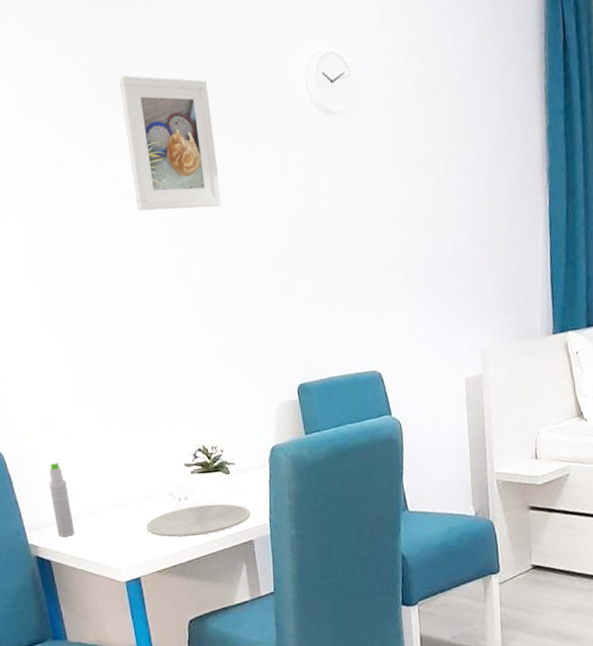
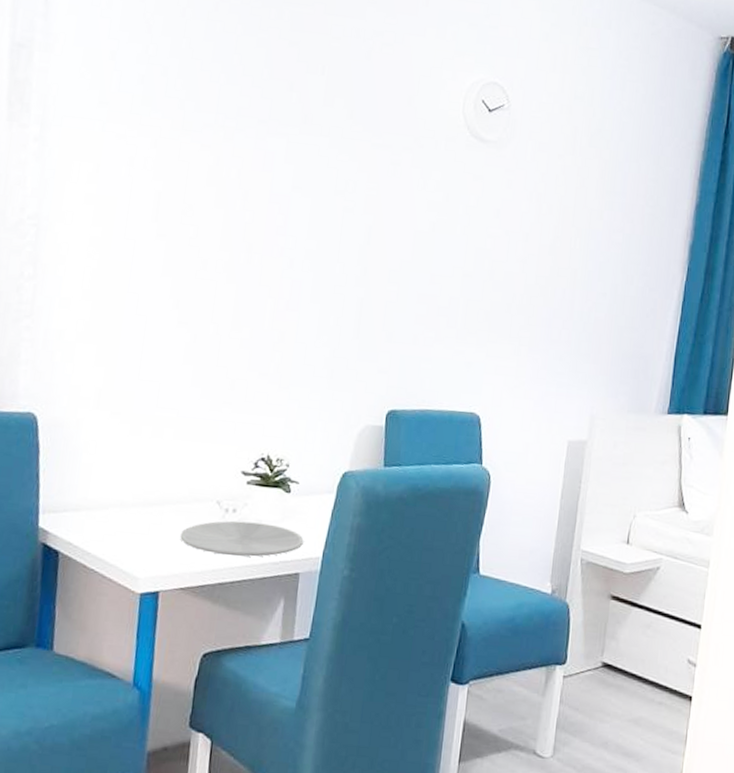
bottle: present [49,462,75,537] -> none [76,439,102,528]
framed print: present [118,75,222,211] -> none [258,54,362,207]

